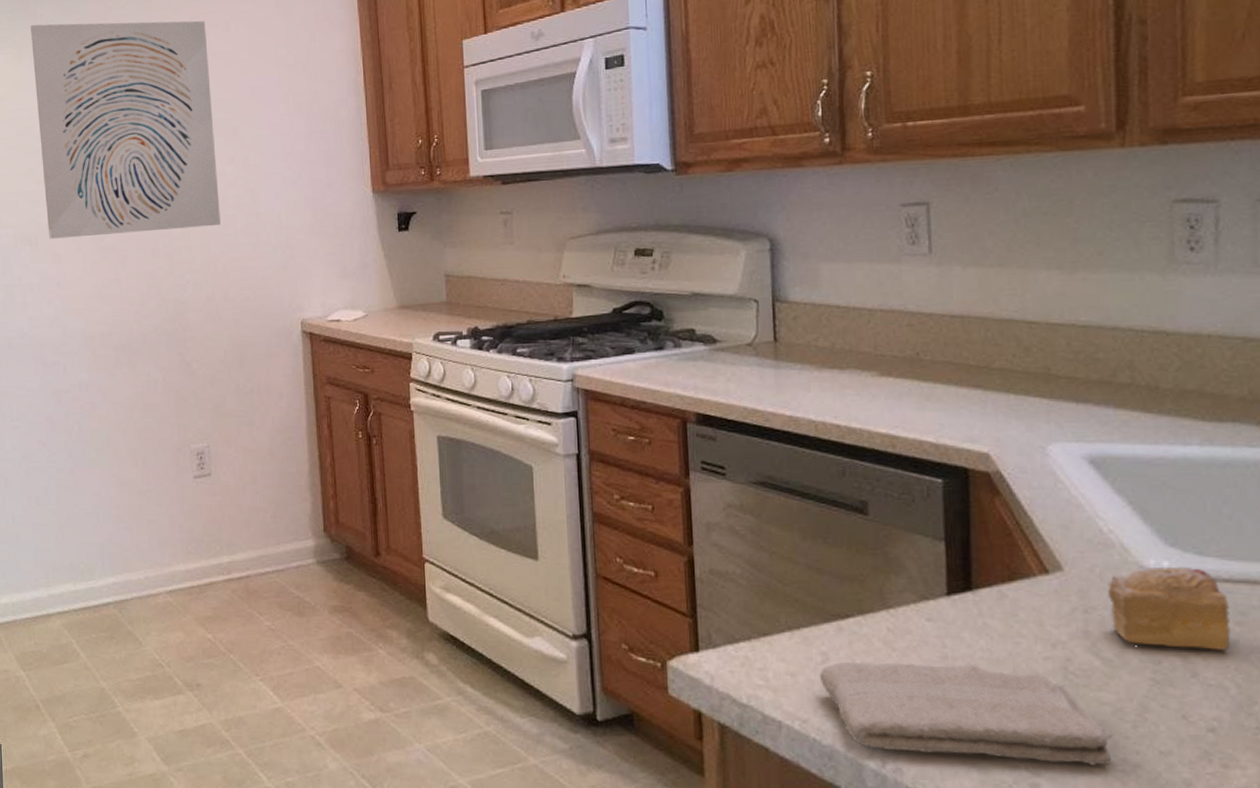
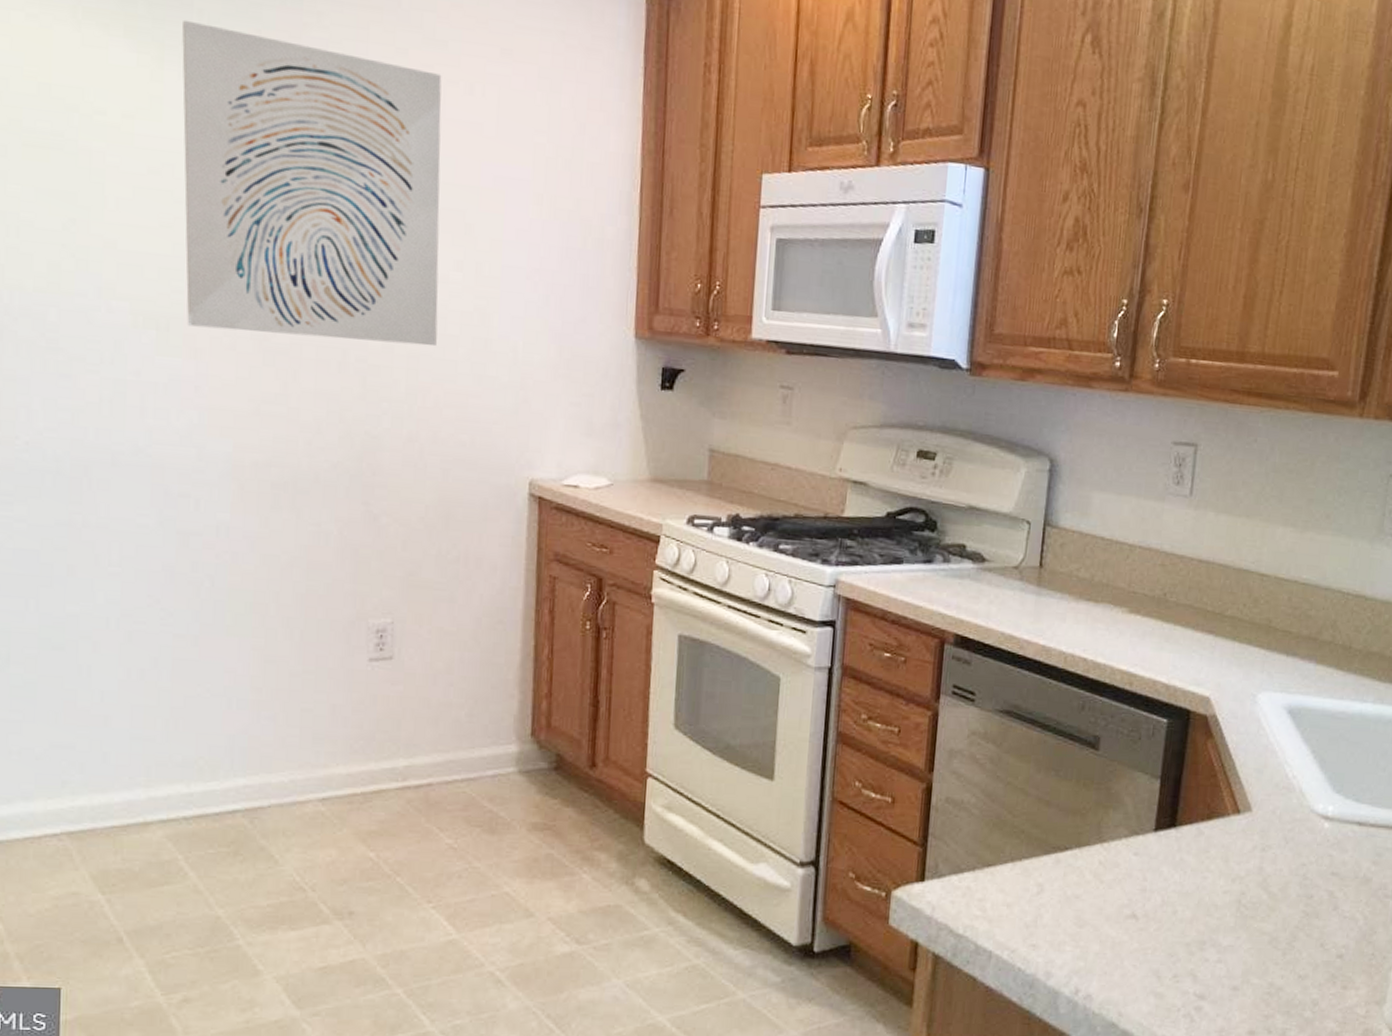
washcloth: present [819,661,1114,766] -> none [1032,893,1267,989]
cake slice: present [1108,566,1231,650] -> none [1281,811,1372,887]

